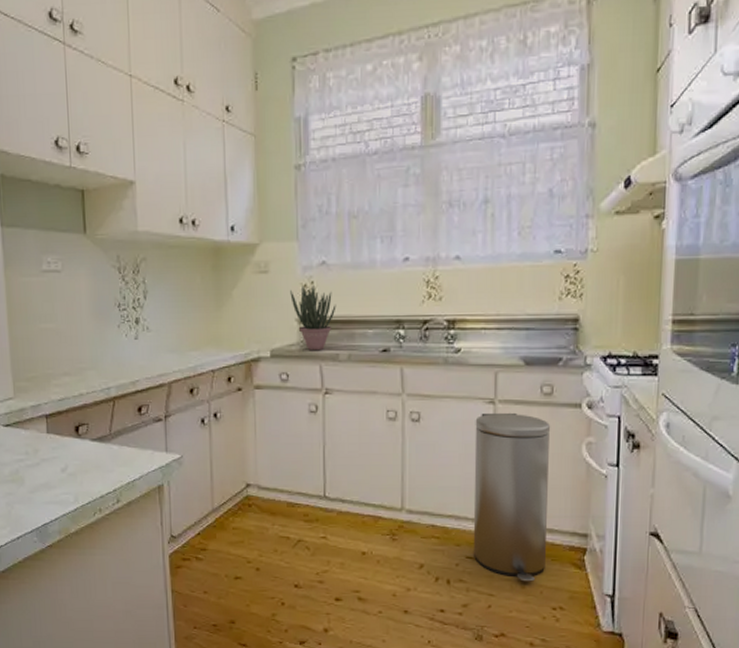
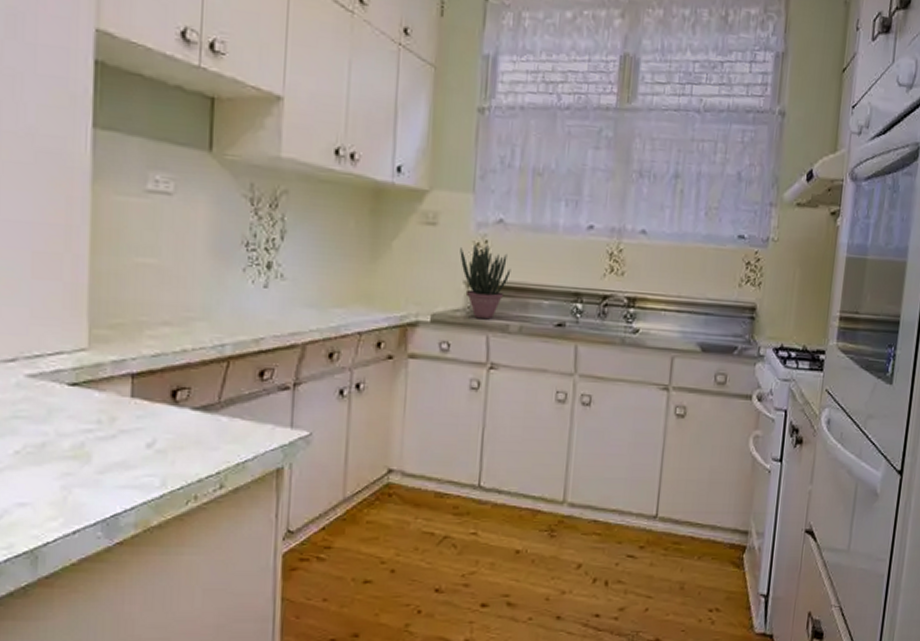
pedal bin: present [473,412,551,582] -> none [634,399,722,582]

